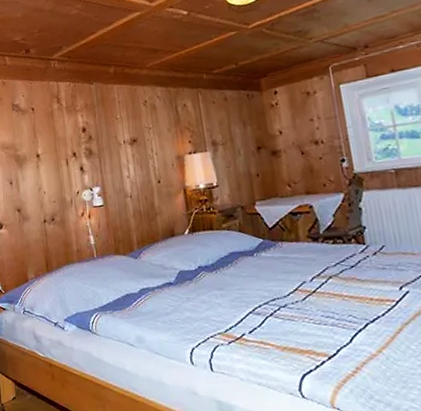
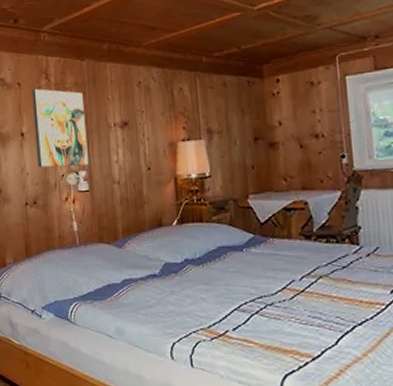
wall art: none [45,112,102,186] -> present [31,88,89,168]

